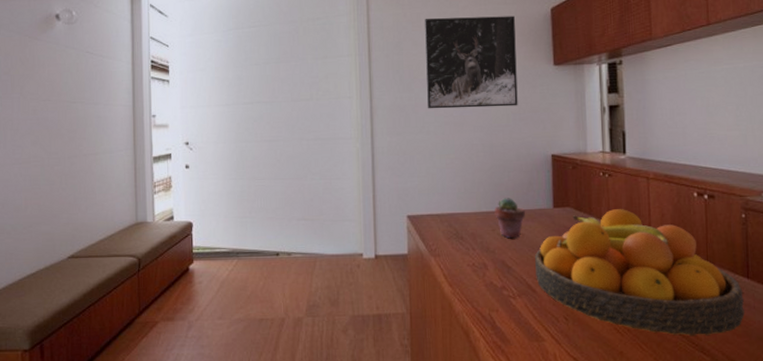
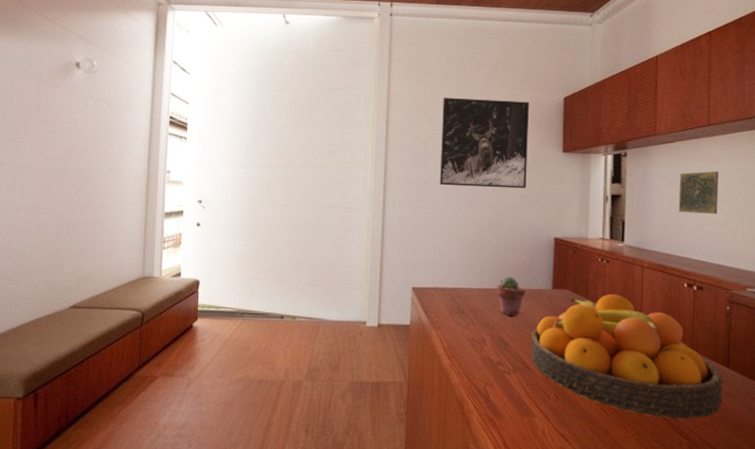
decorative tile: none [680,73,725,119] -> present [678,171,719,214]

